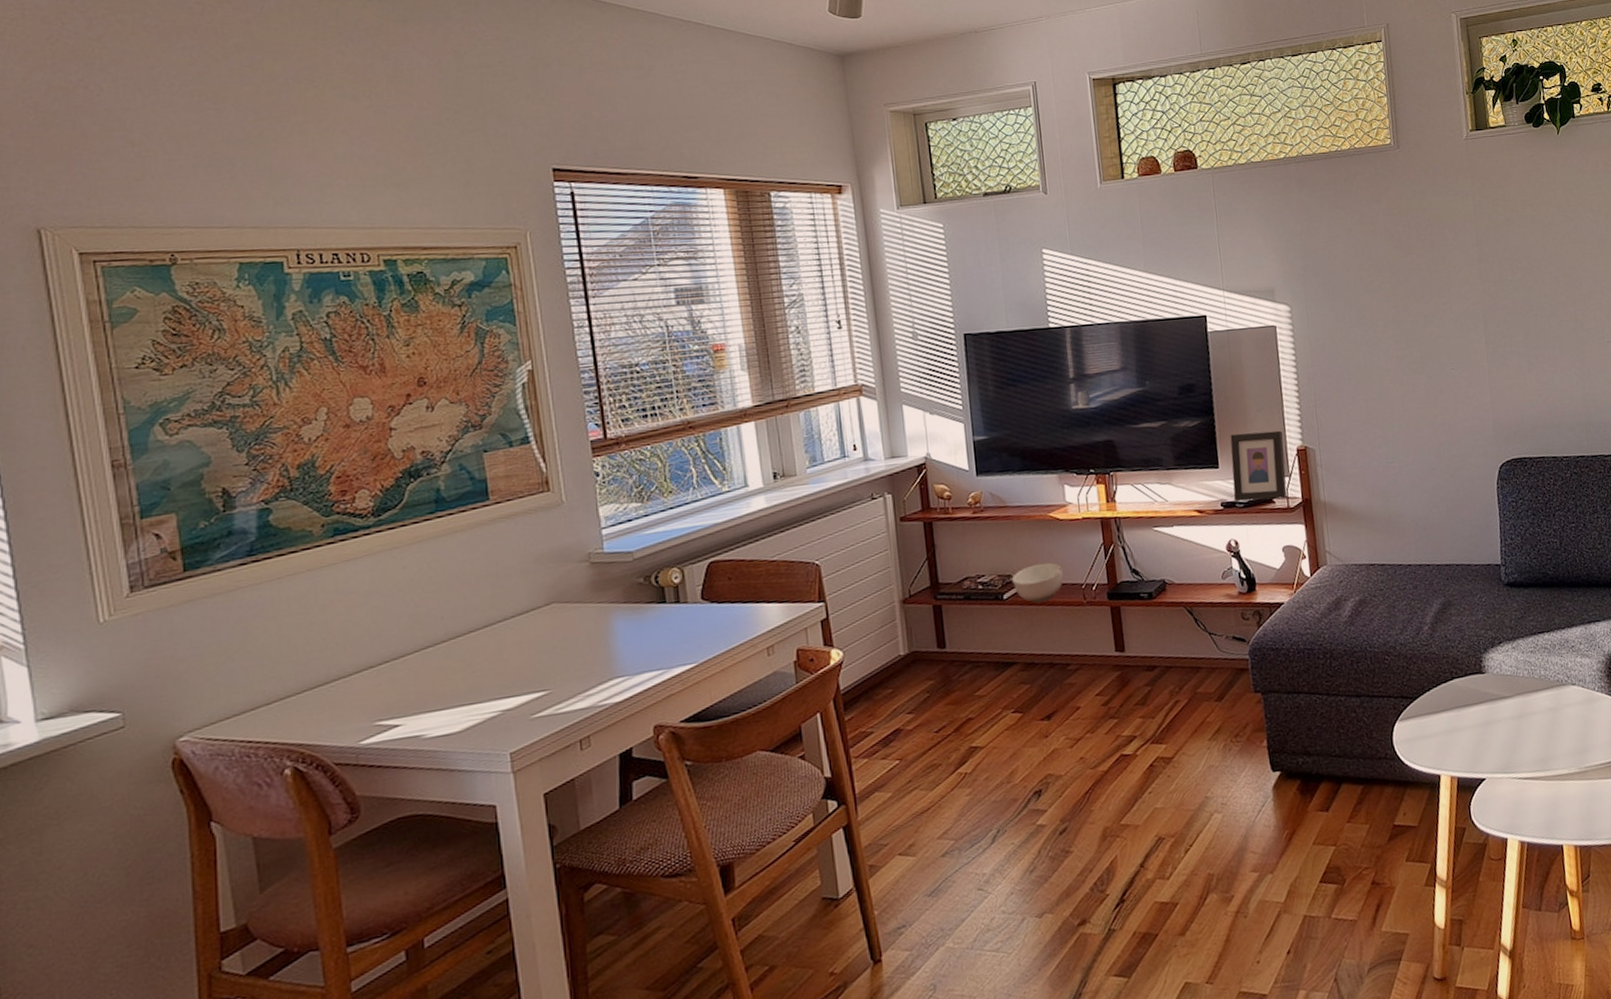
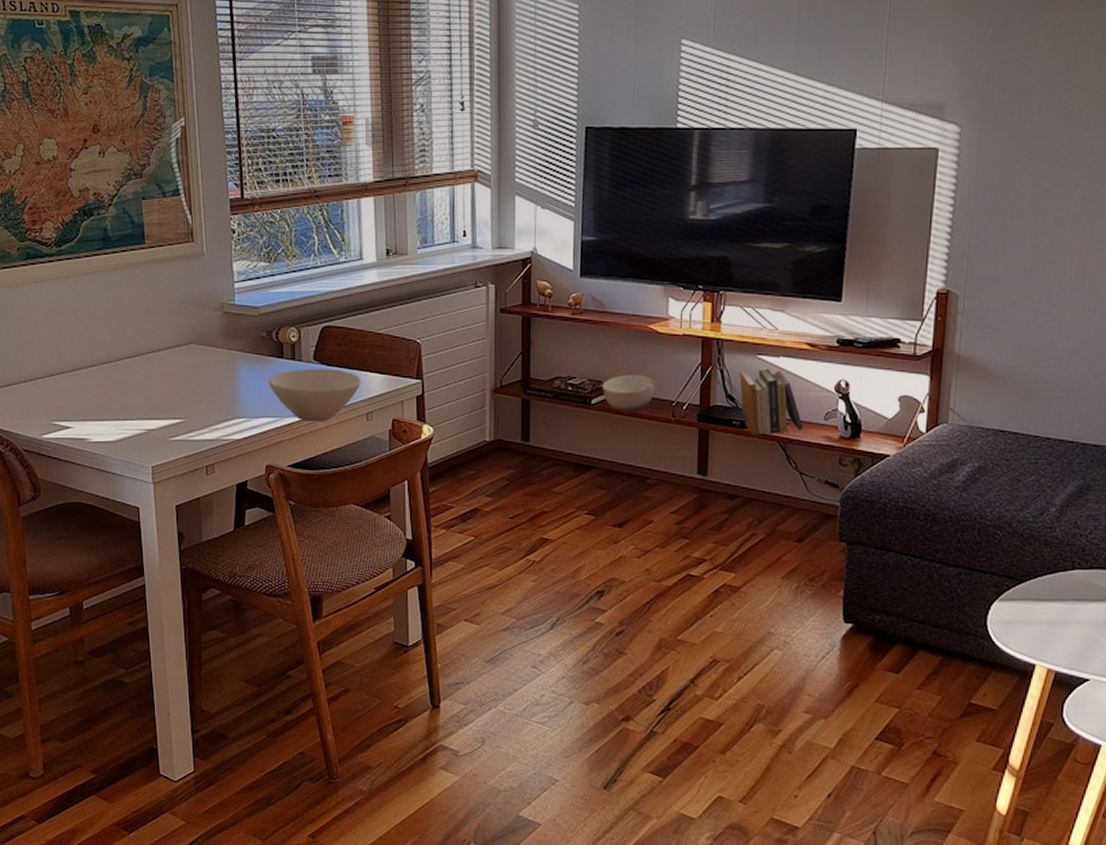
bowl: none [650,605,758,669] -> present [269,368,361,422]
books: none [1140,539,1206,605] -> present [739,369,804,436]
picture frame: present [1230,430,1288,502] -> none [852,266,923,345]

